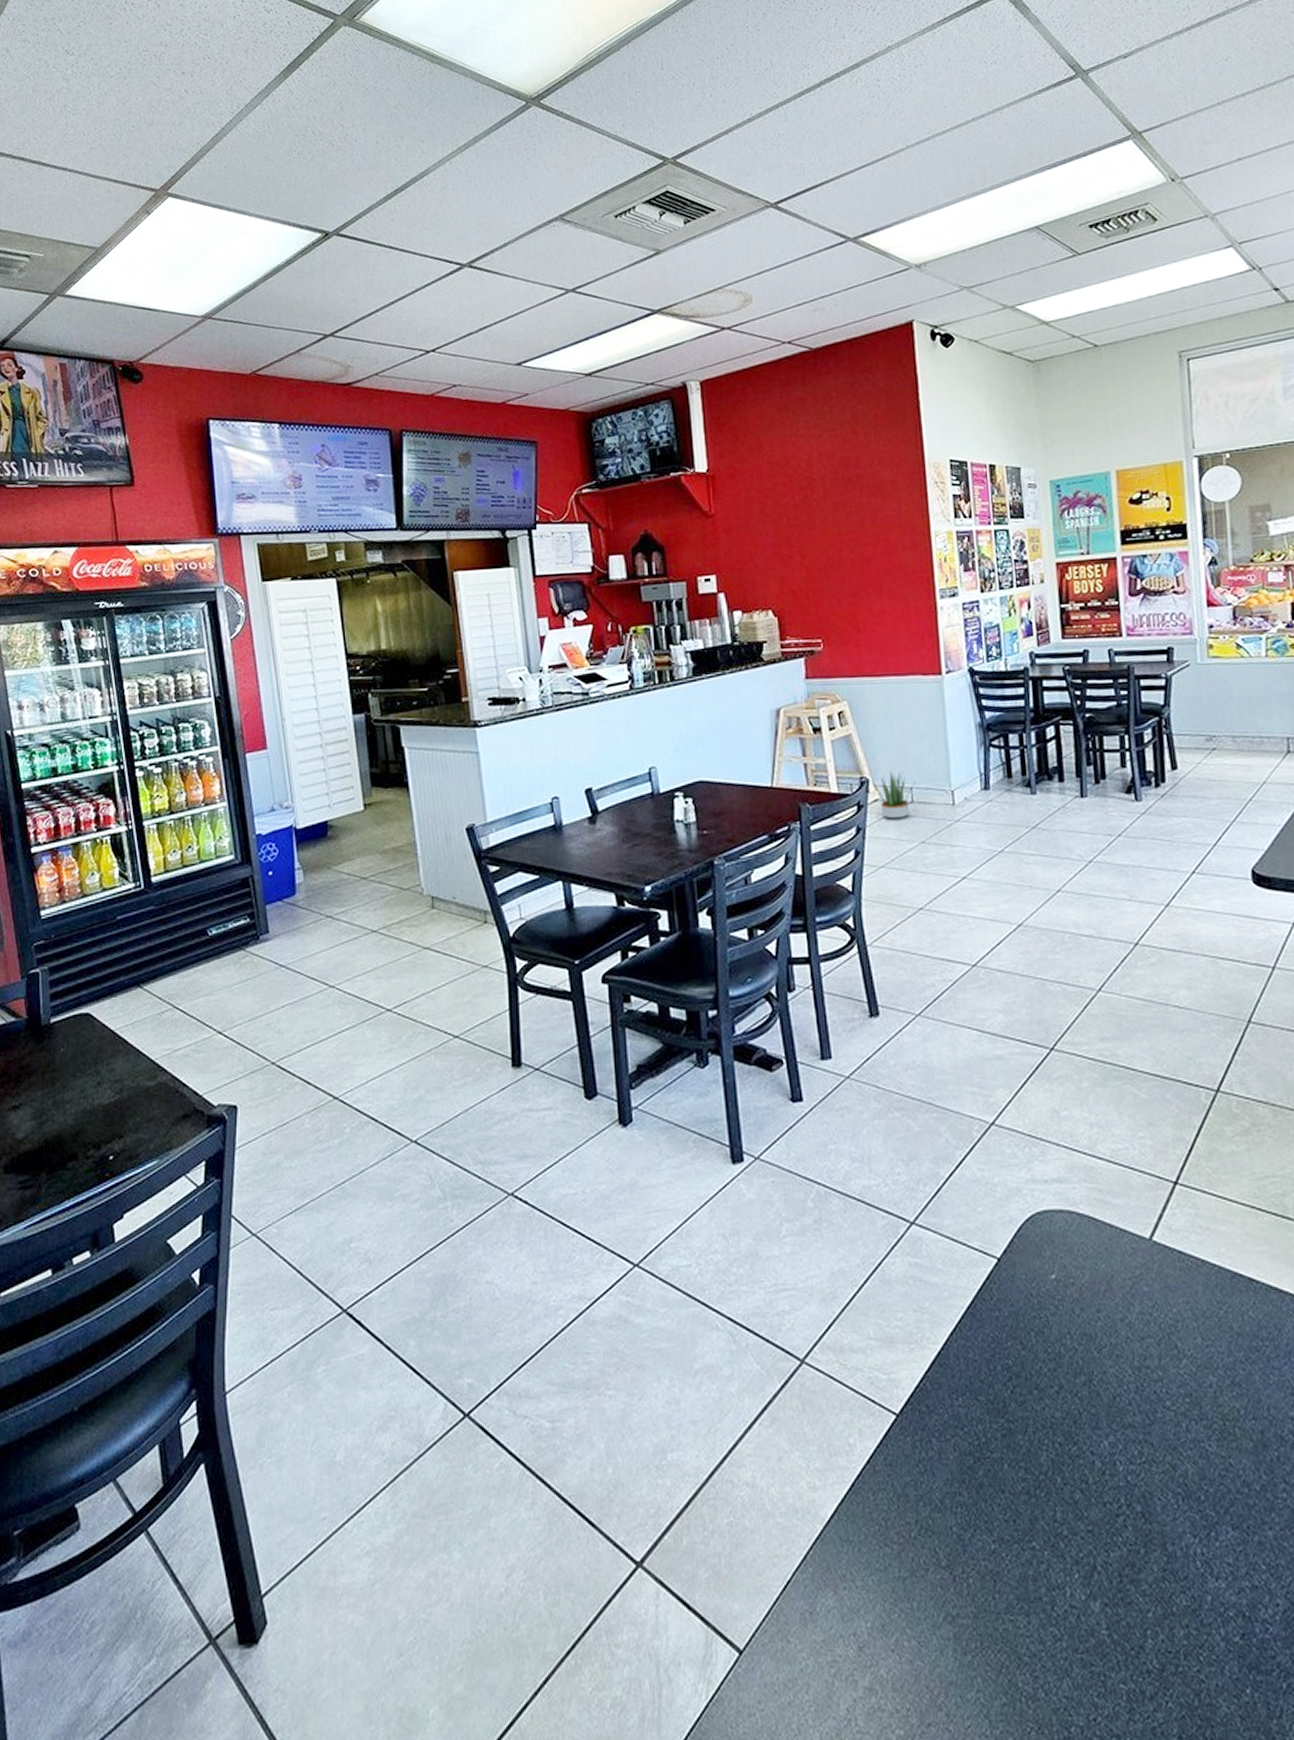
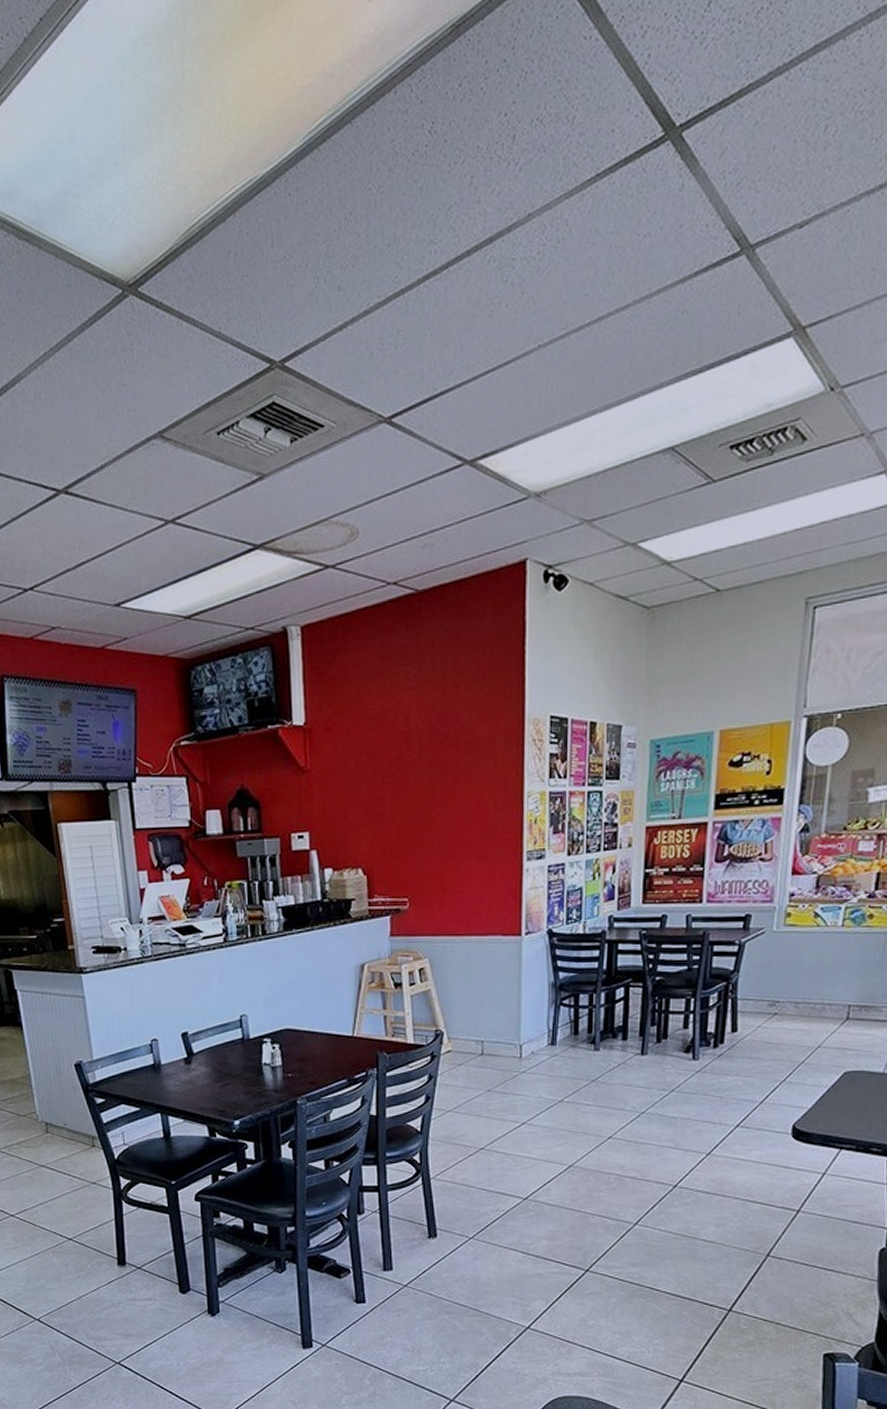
potted plant: present [870,771,917,821] -> none [445,1025,488,1070]

